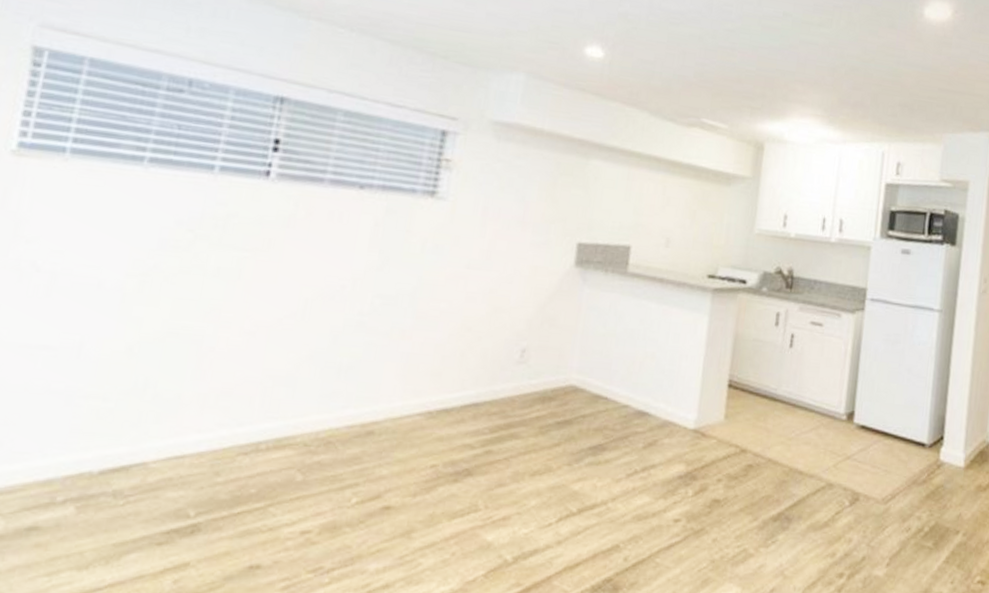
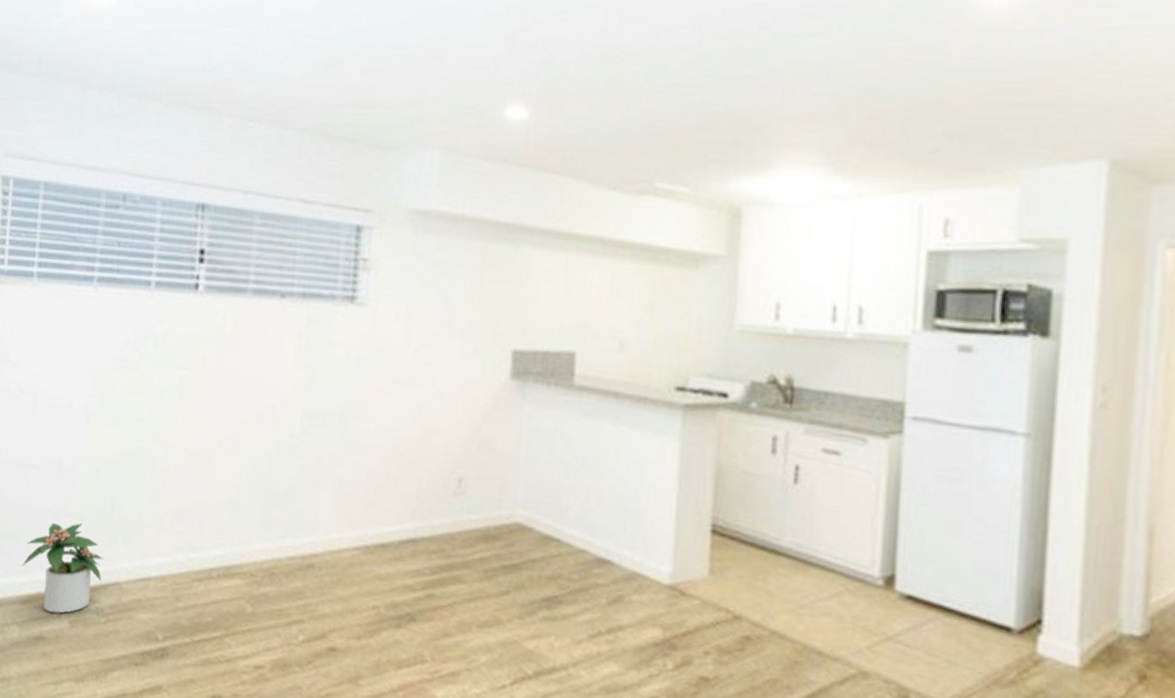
potted plant: none [16,404,129,500] -> present [22,522,105,614]

